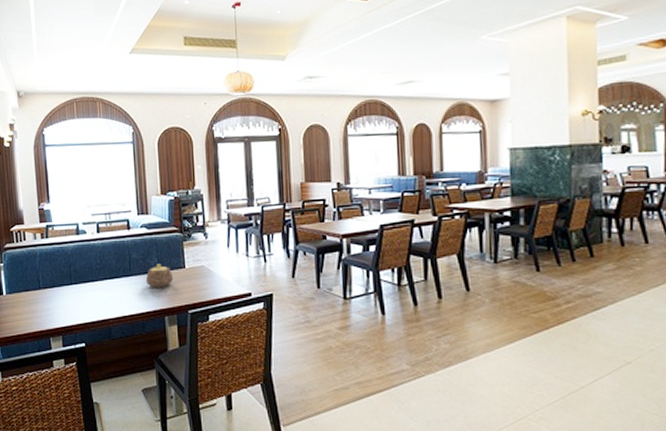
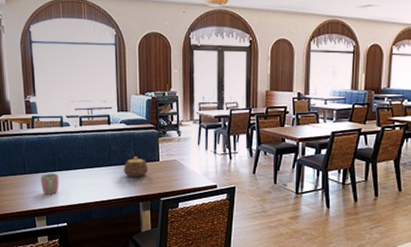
cup: none [55,287,76,312] -> present [40,173,59,195]

